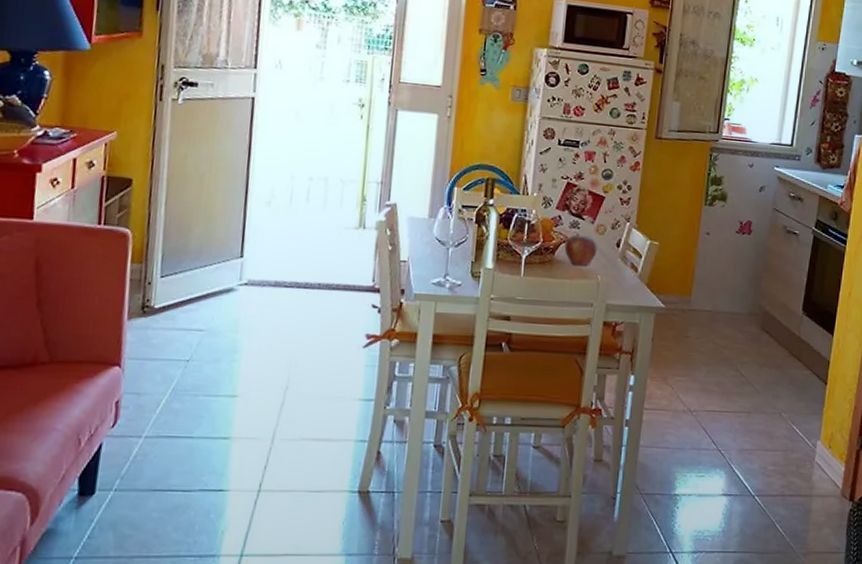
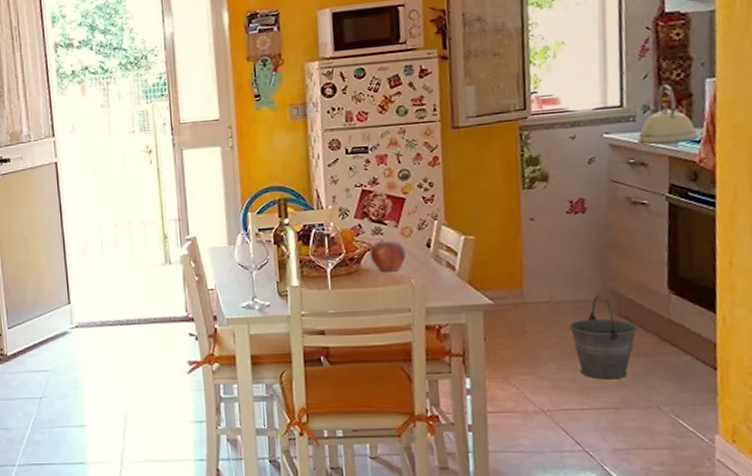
bucket: none [722,309,774,387] -> present [568,294,637,380]
kettle: none [799,133,843,185] -> present [637,84,699,144]

